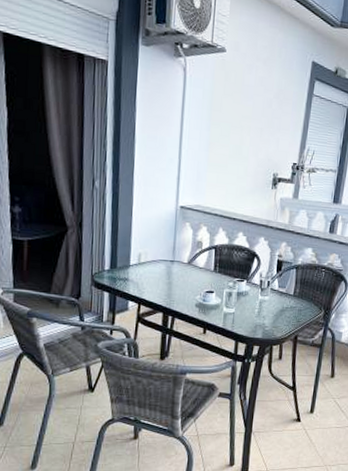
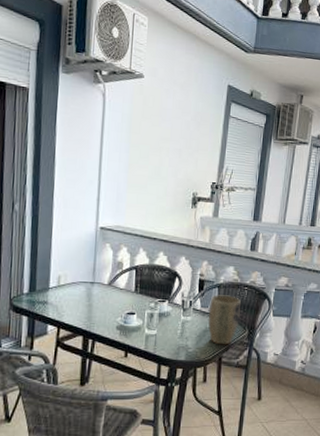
plant pot: none [285,275,318,325] -> present [208,295,241,345]

